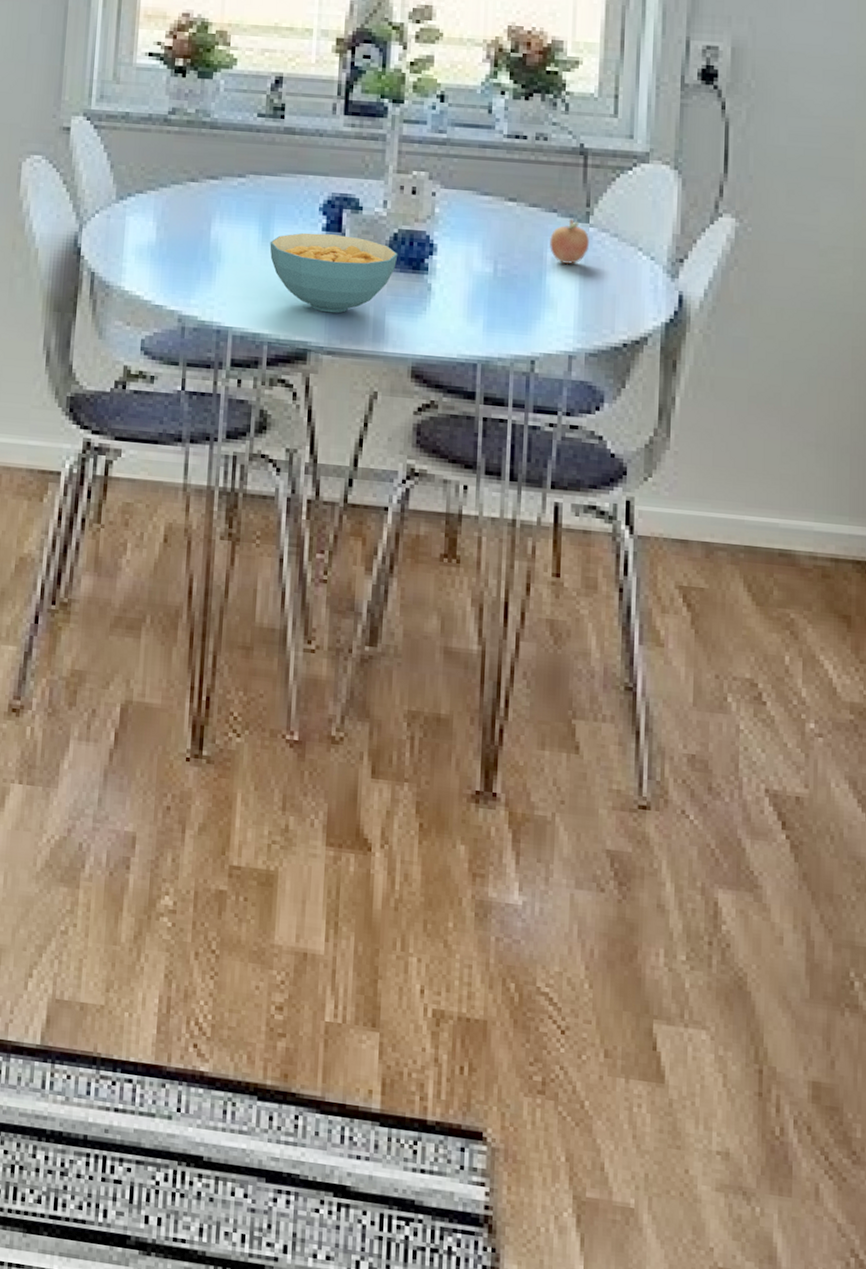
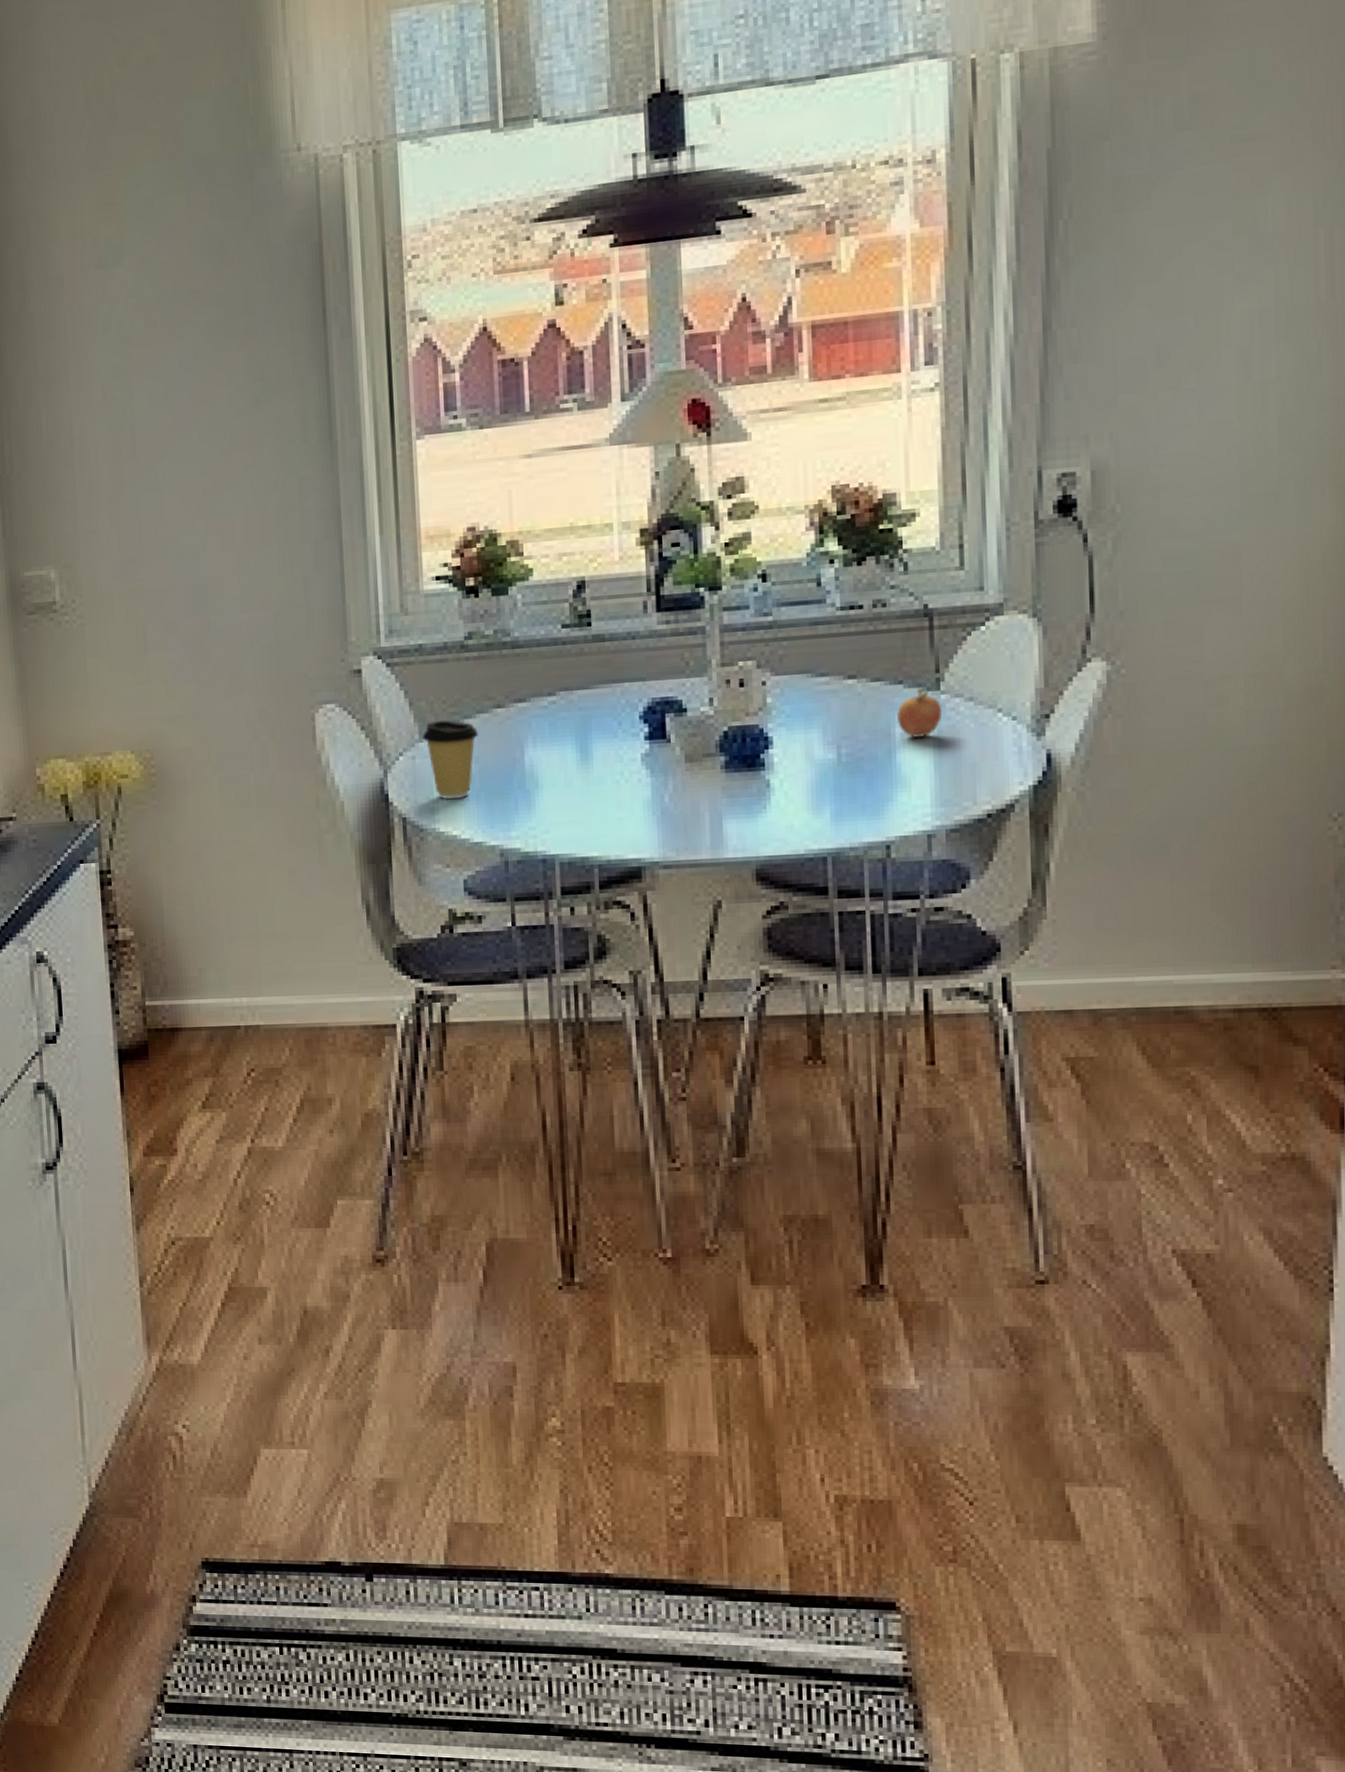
coffee cup: none [119,185,172,262] -> present [422,720,479,800]
cereal bowl: present [269,233,398,313] -> none [589,741,731,826]

